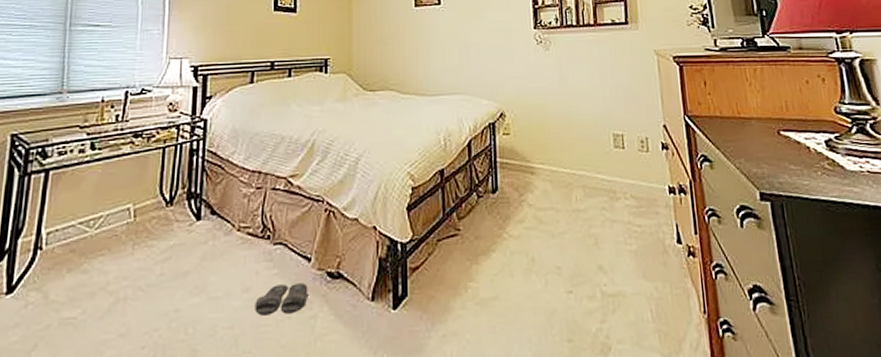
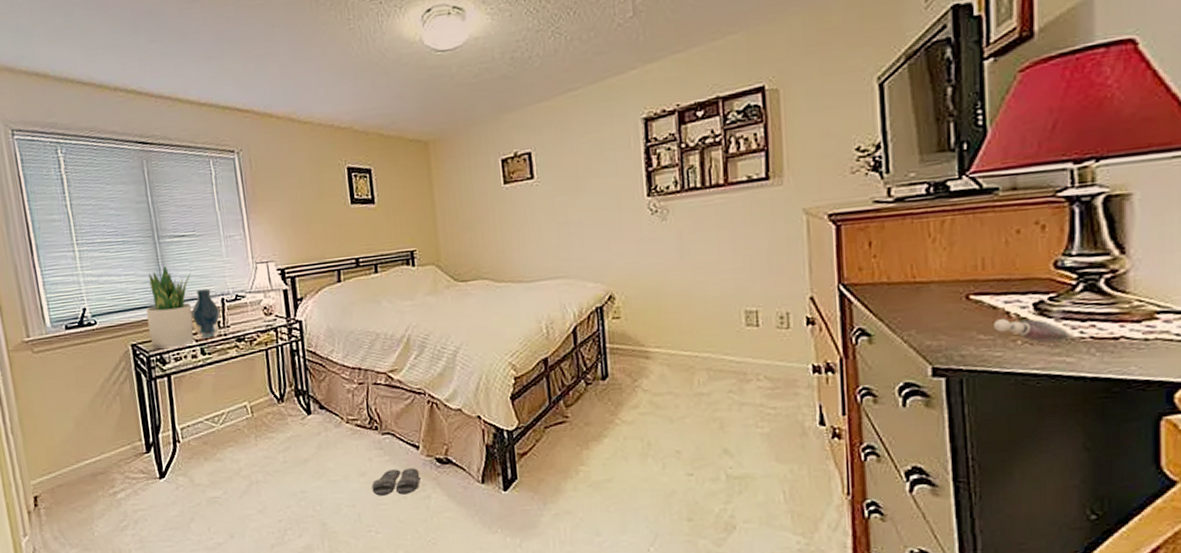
planter: none [35,54,98,142] -> present [146,266,194,350]
vase: none [88,80,122,132] -> present [191,288,221,339]
perfume bottle: none [799,152,857,174] -> present [992,318,1075,343]

